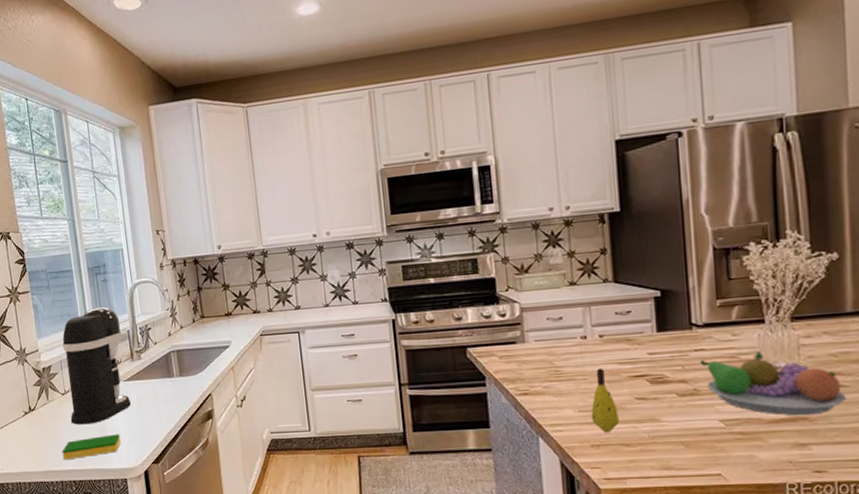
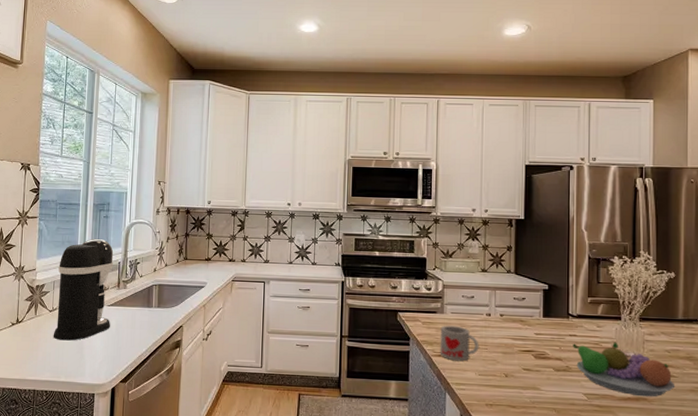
dish sponge: present [62,434,121,460] -> none [39,352,96,371]
mug: none [523,355,576,399] -> present [440,325,479,362]
banana: present [591,368,620,433] -> none [488,341,510,395]

